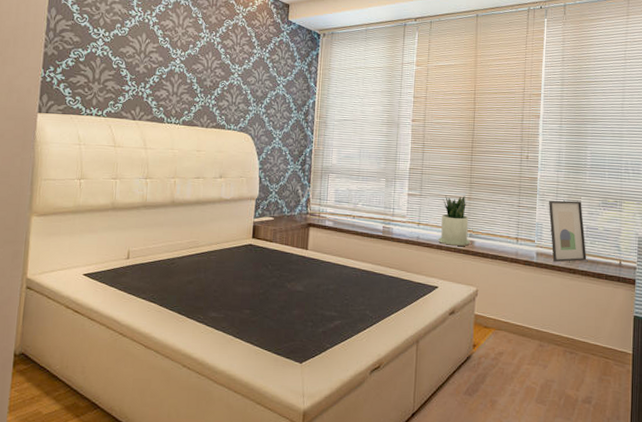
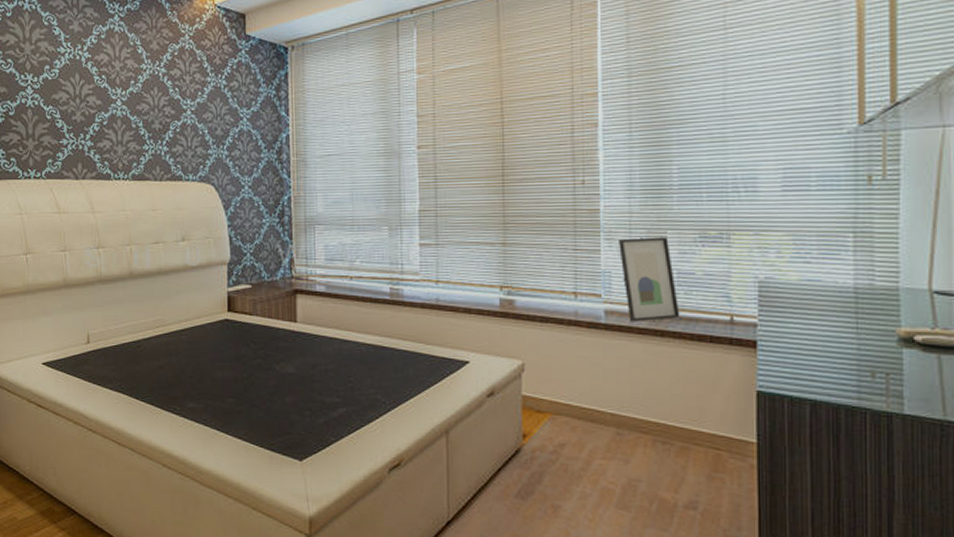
planter: present [437,195,471,247] -> none [464,241,510,309]

